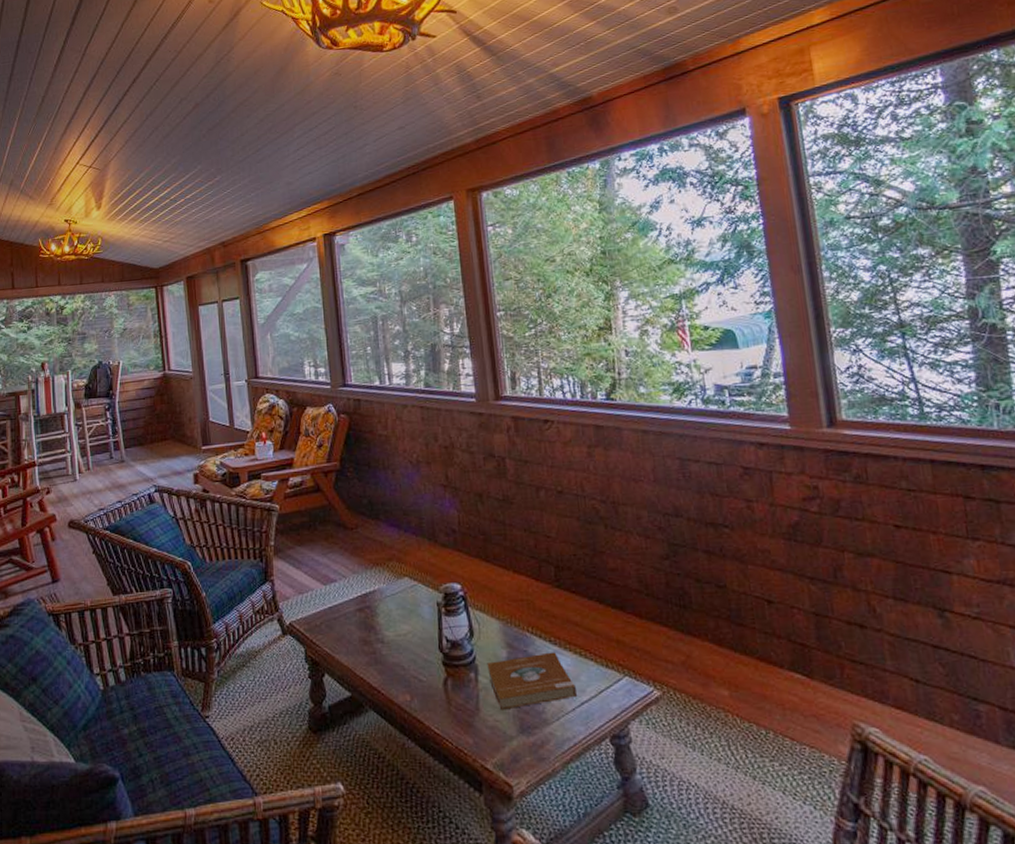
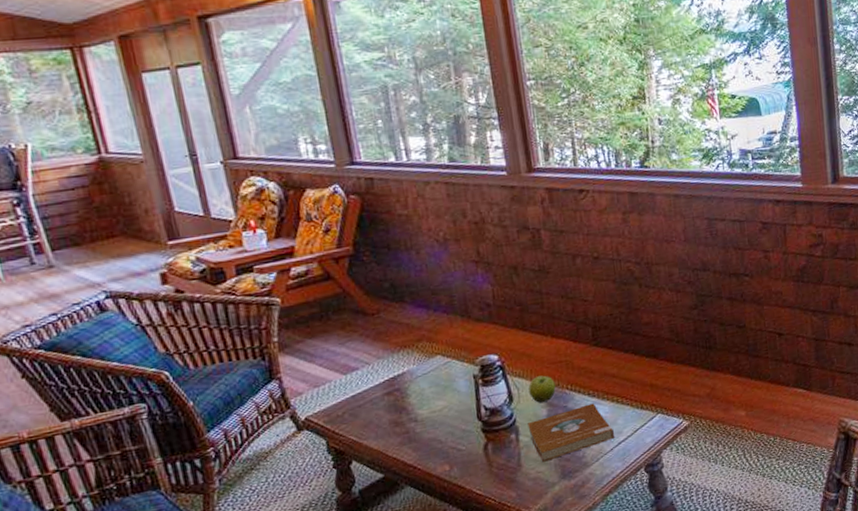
fruit: none [489,613,516,642] -> present [528,375,556,403]

